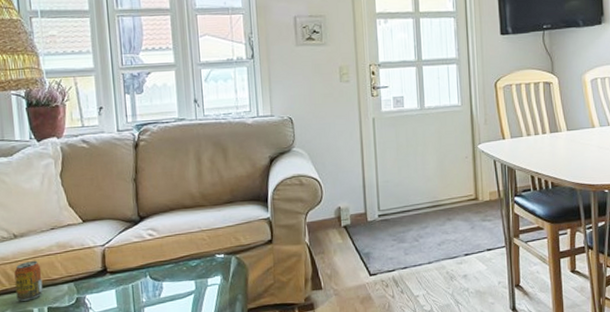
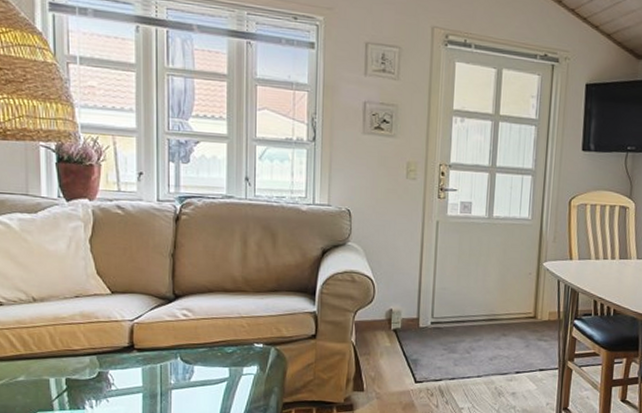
beverage can: present [14,260,43,301] -> none [31,328,62,369]

